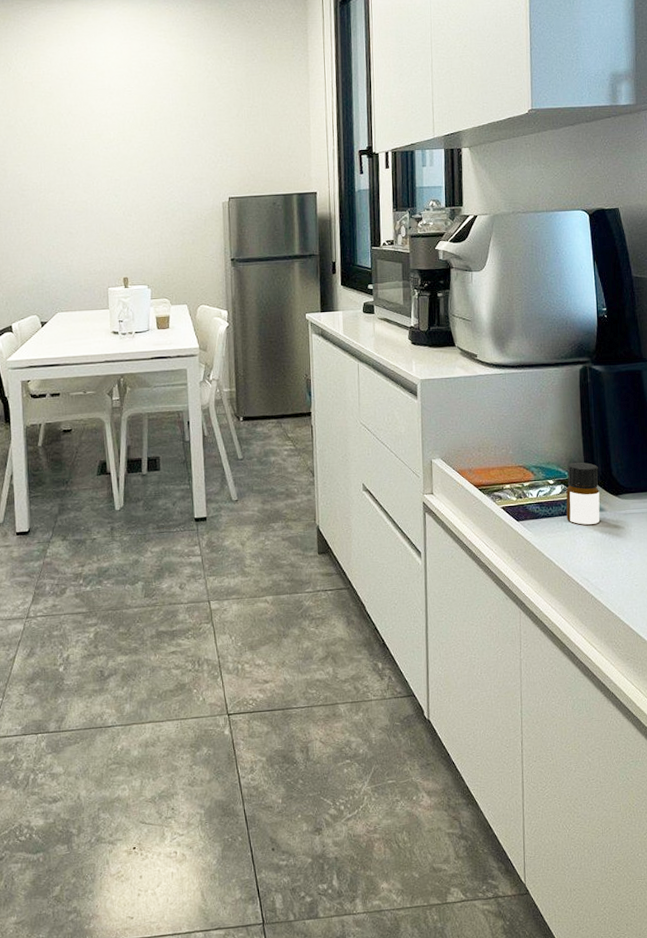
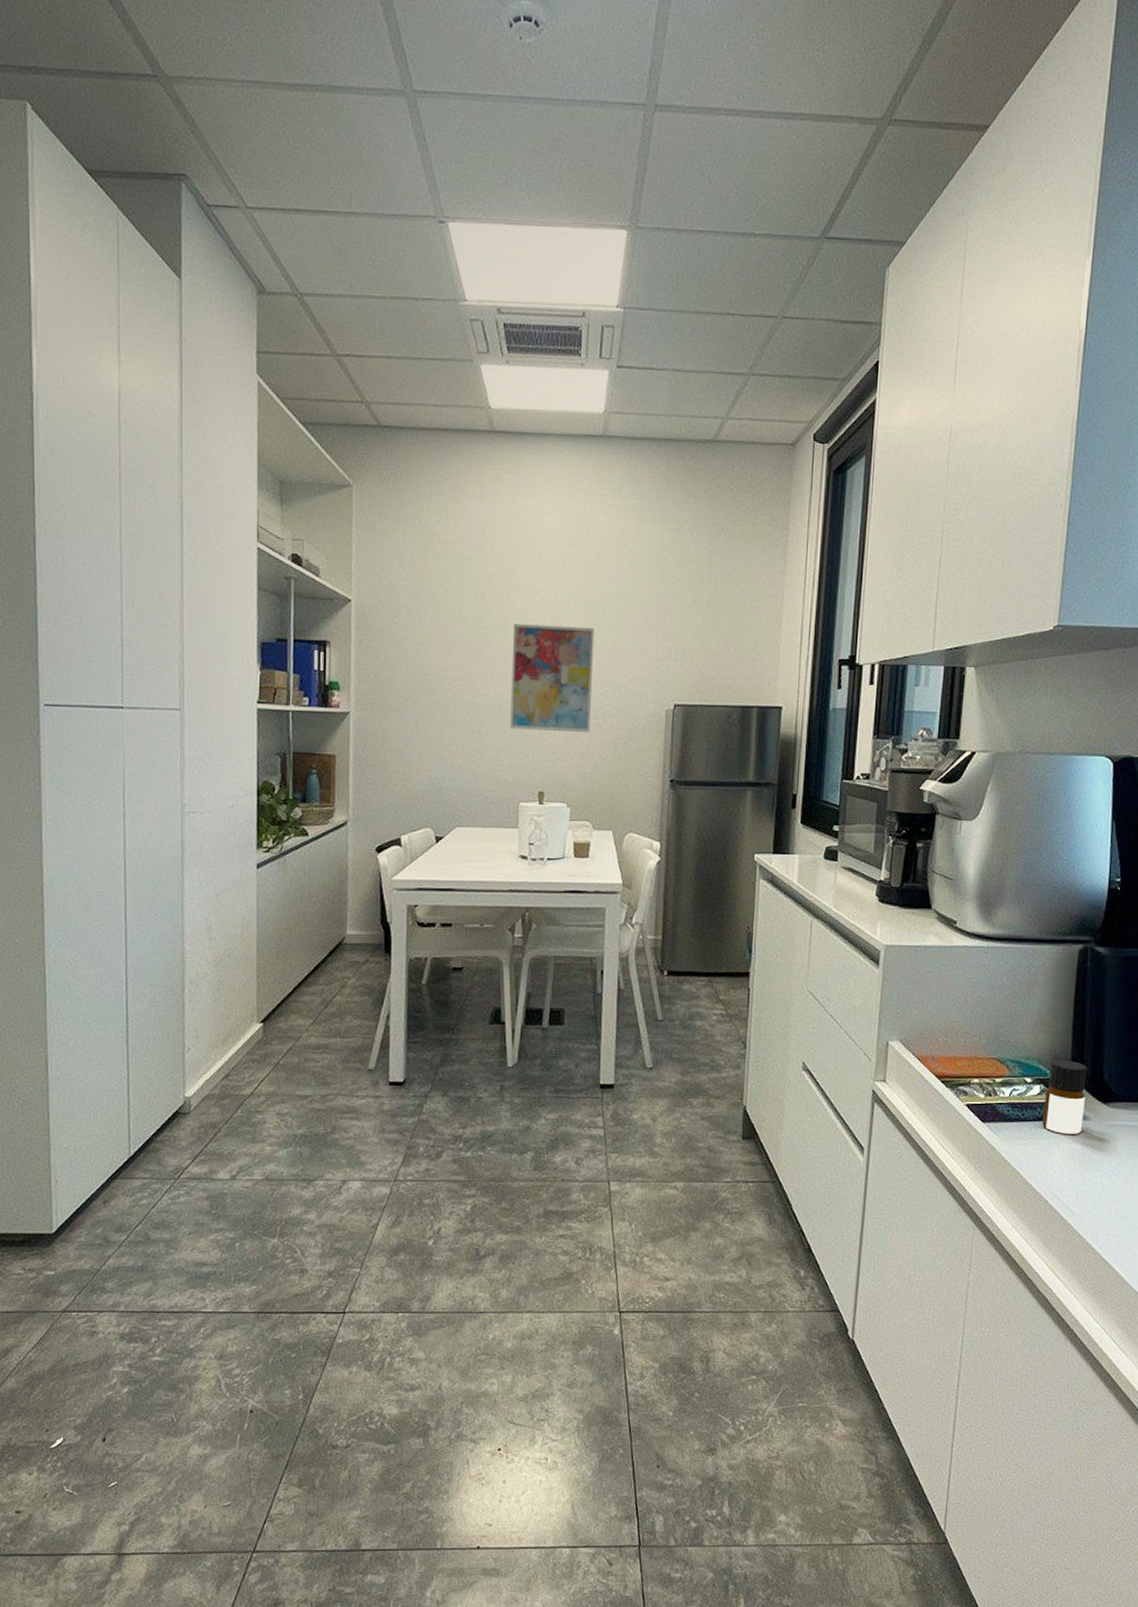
wall art: none [92,141,162,228] -> present [510,624,595,733]

